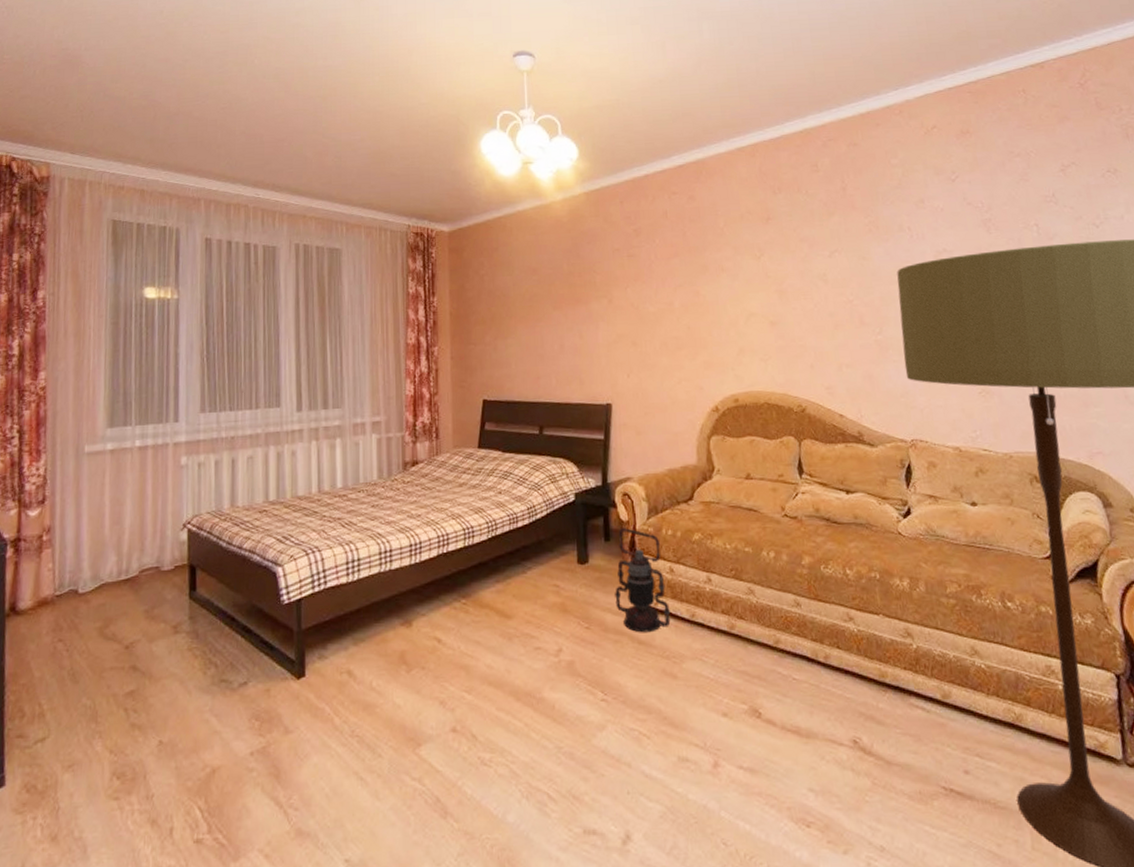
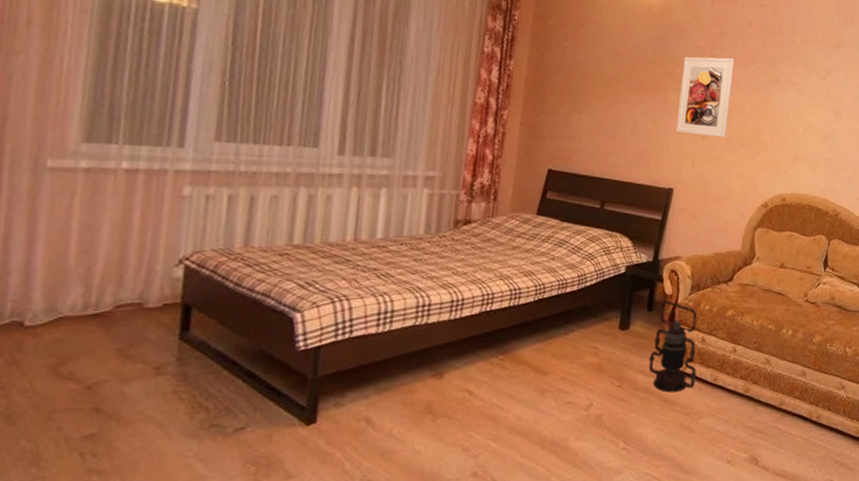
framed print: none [601,255,659,343] -> present [676,56,735,137]

